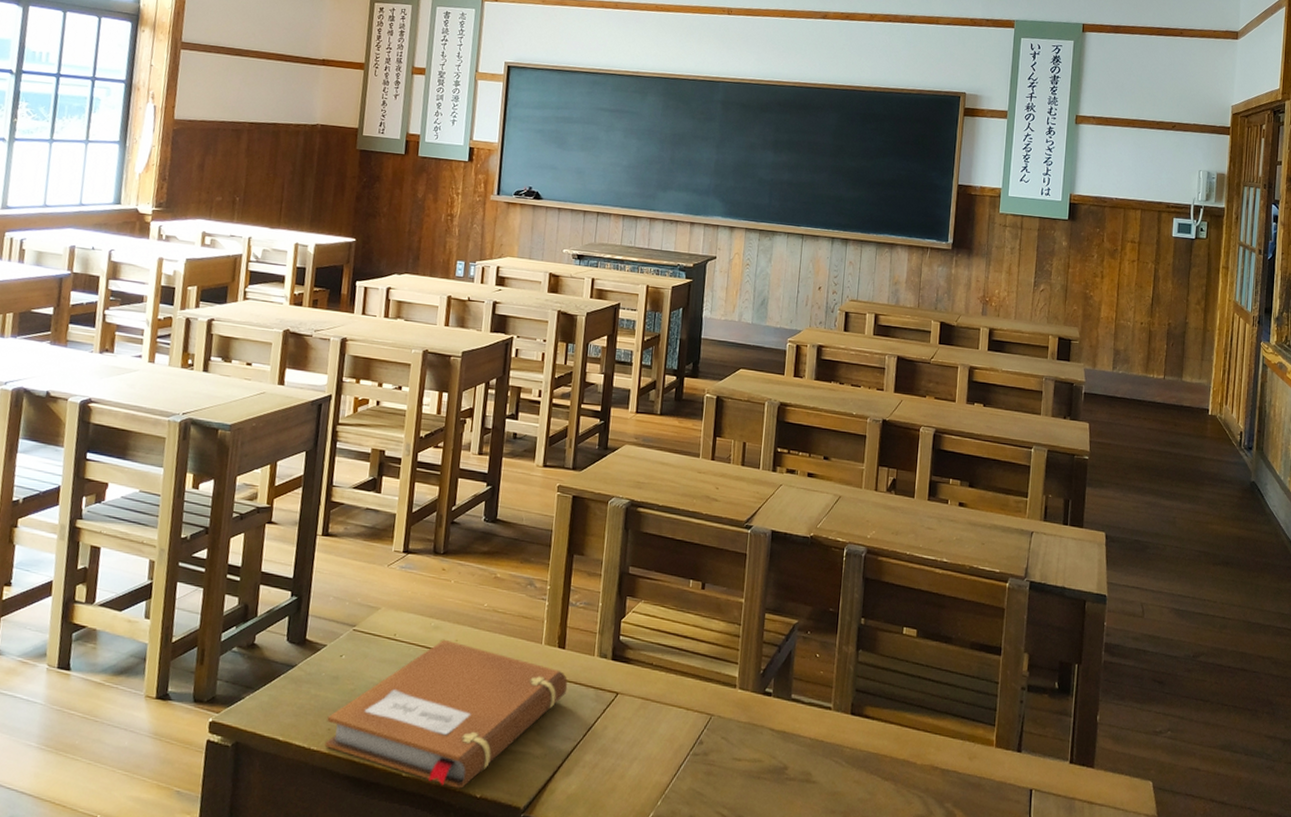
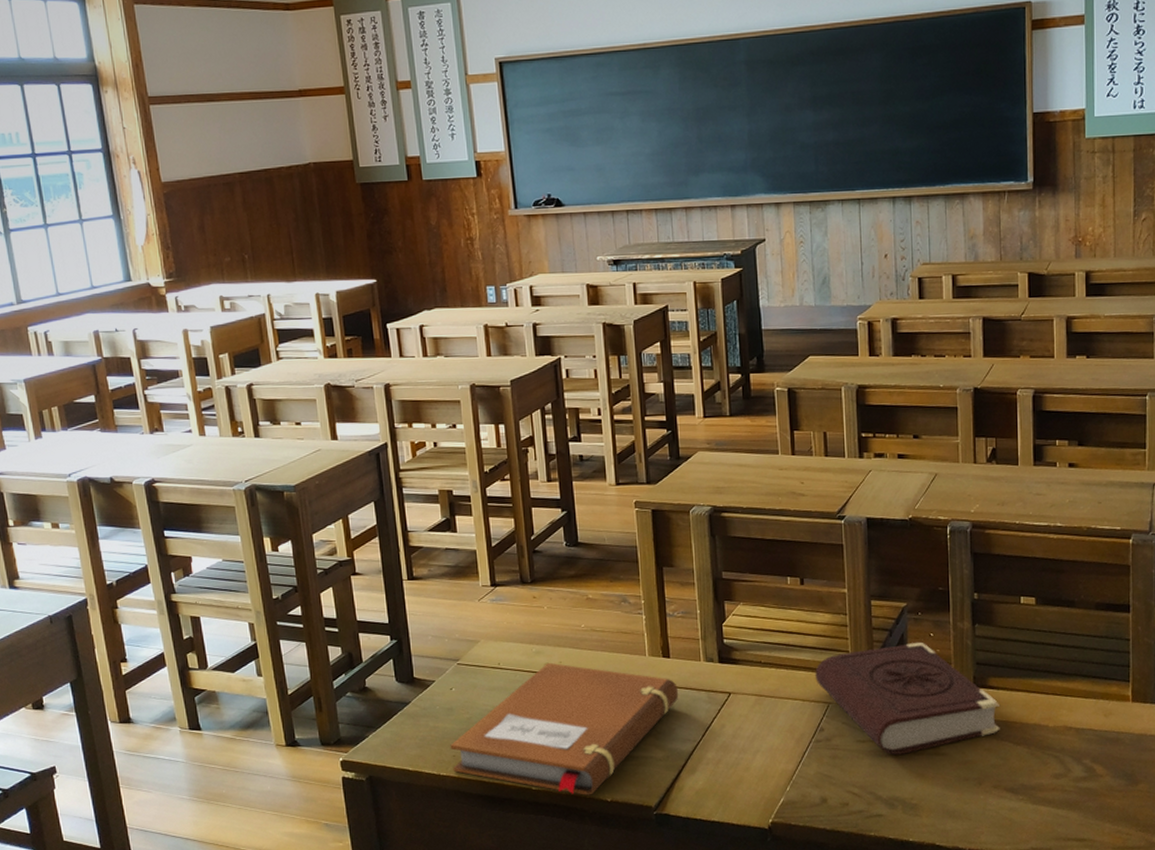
book: none [702,661,874,778] -> present [815,643,1001,756]

